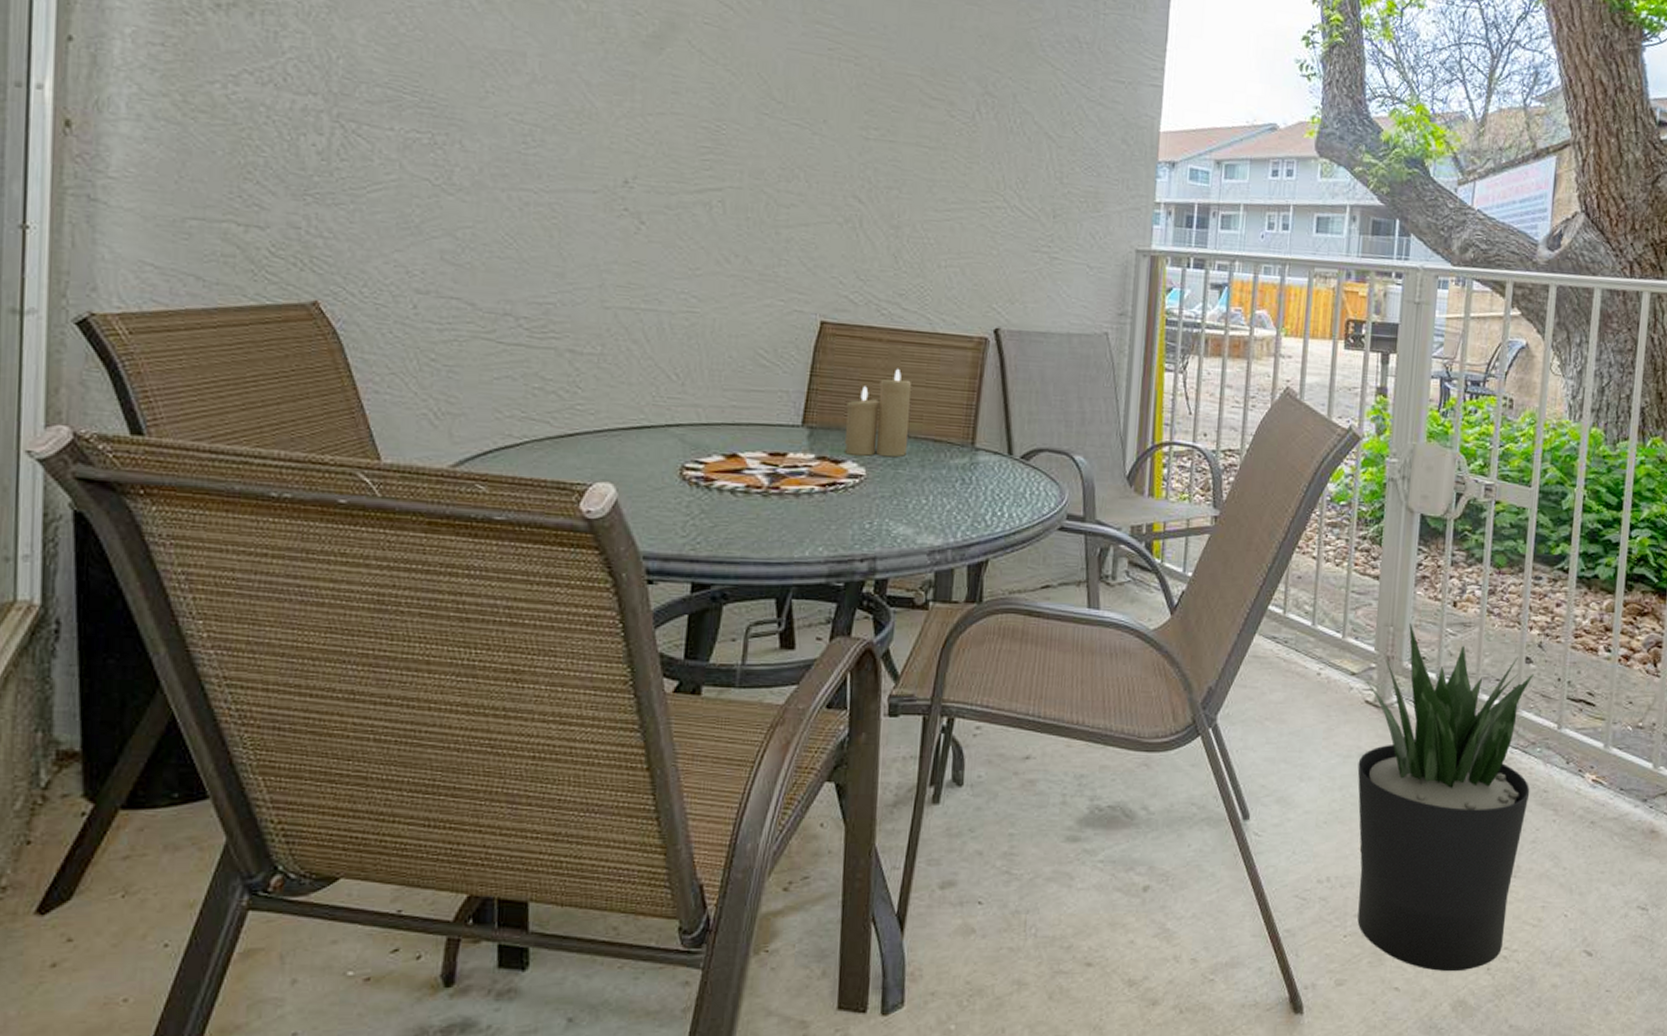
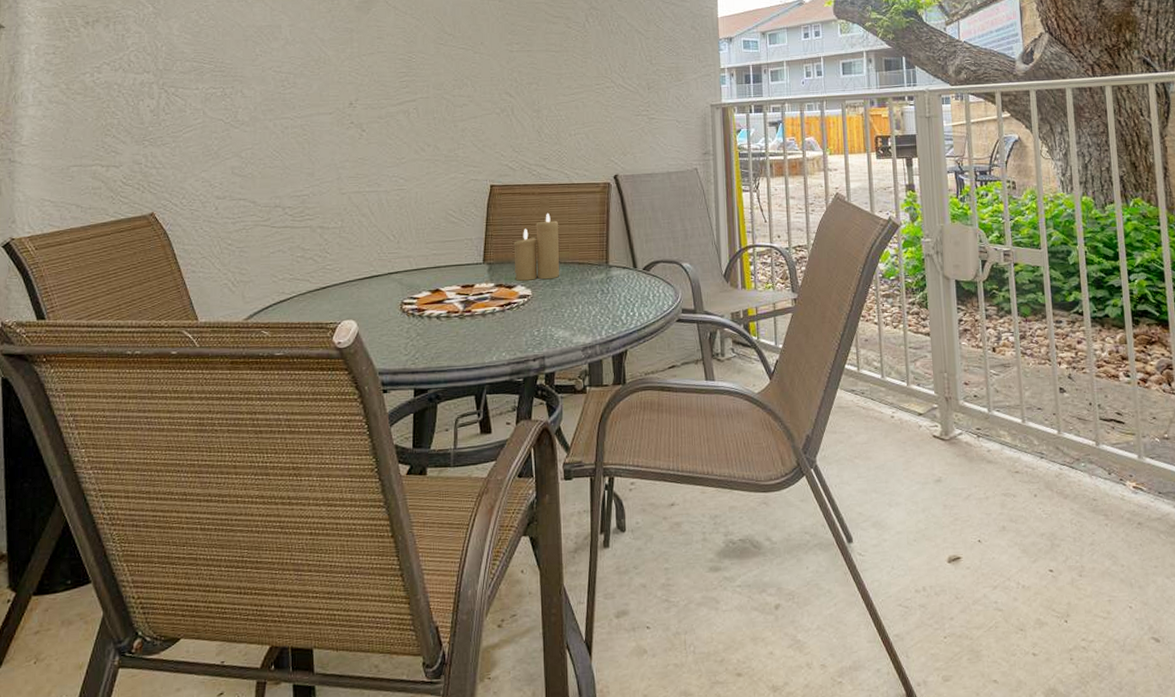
planter: present [1357,623,1534,972] -> none [931,369,1082,664]

